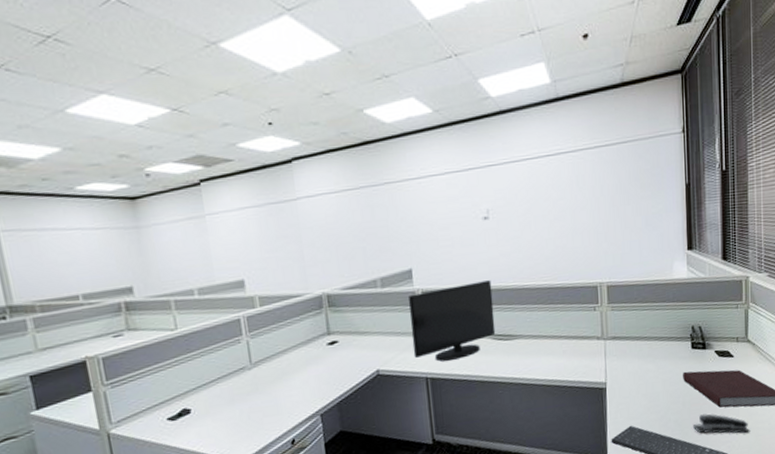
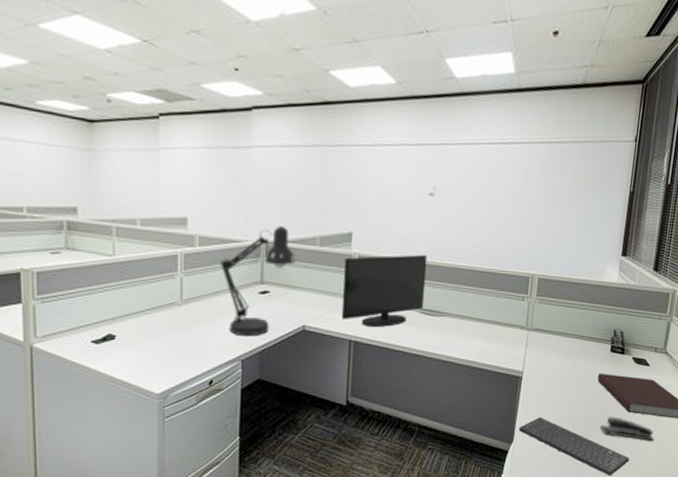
desk lamp: none [284,273,360,391] -> present [220,226,296,337]

